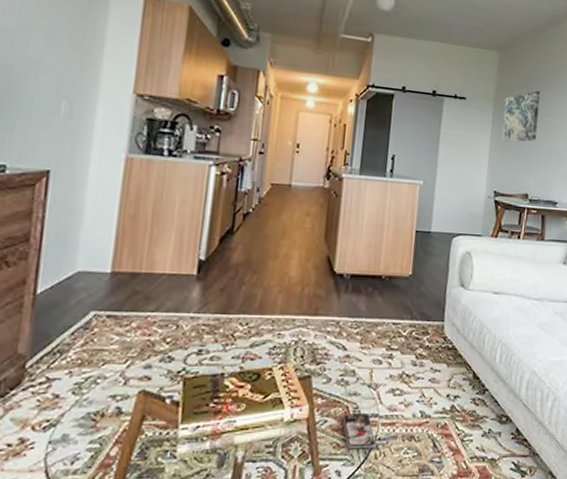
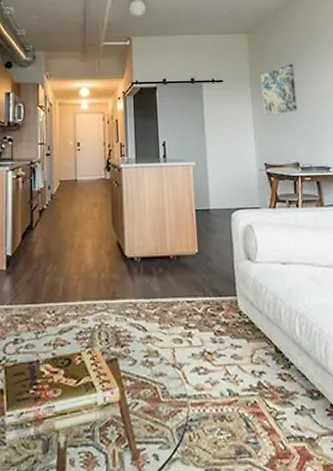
smartphone: present [342,413,376,450] -> none [152,394,189,432]

